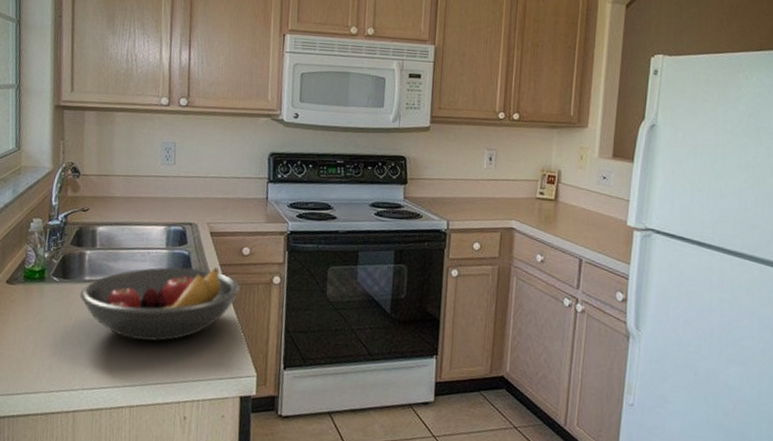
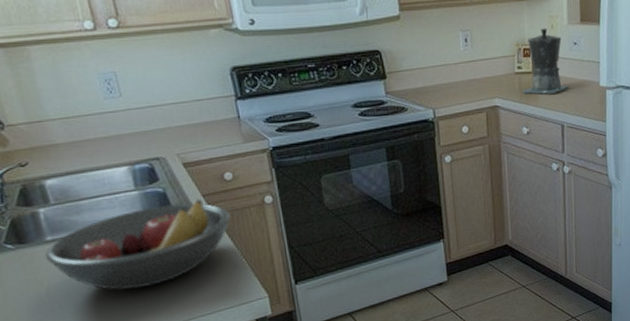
coffee maker: none [541,157,593,226] -> present [522,28,569,95]

